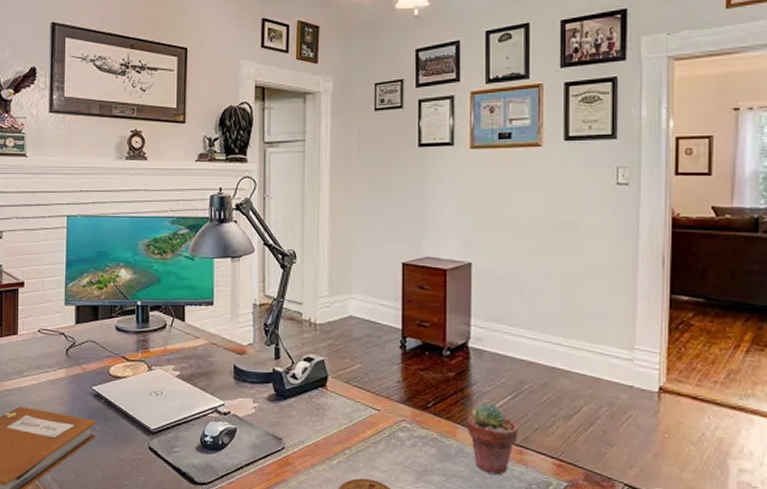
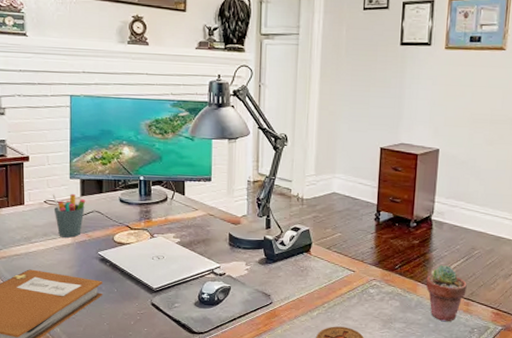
pen holder: none [46,321,81,371] -> present [52,193,86,238]

